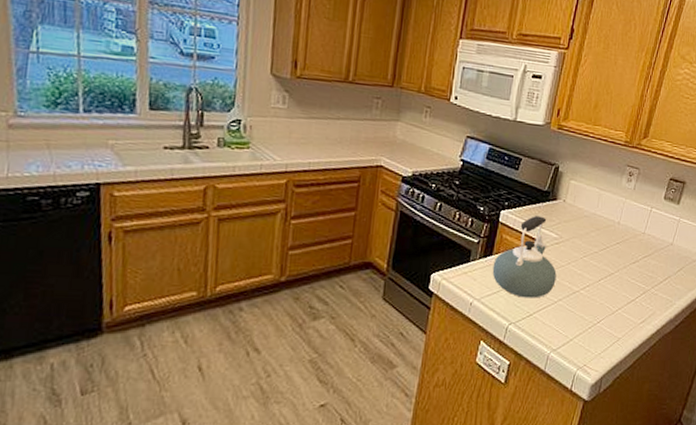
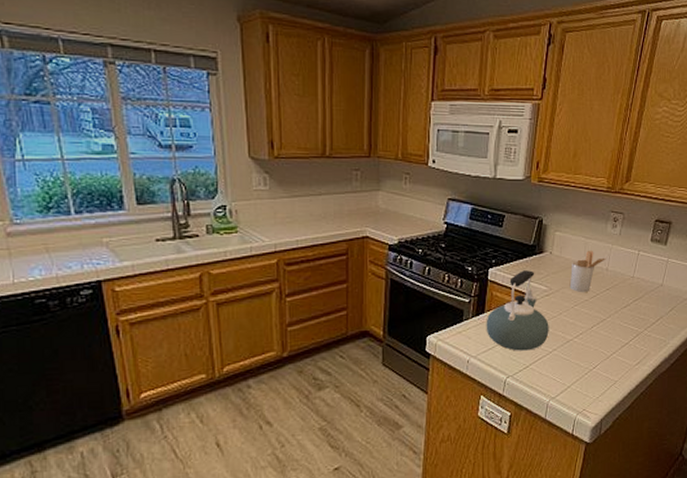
utensil holder: none [581,202,619,245] -> present [570,250,606,293]

